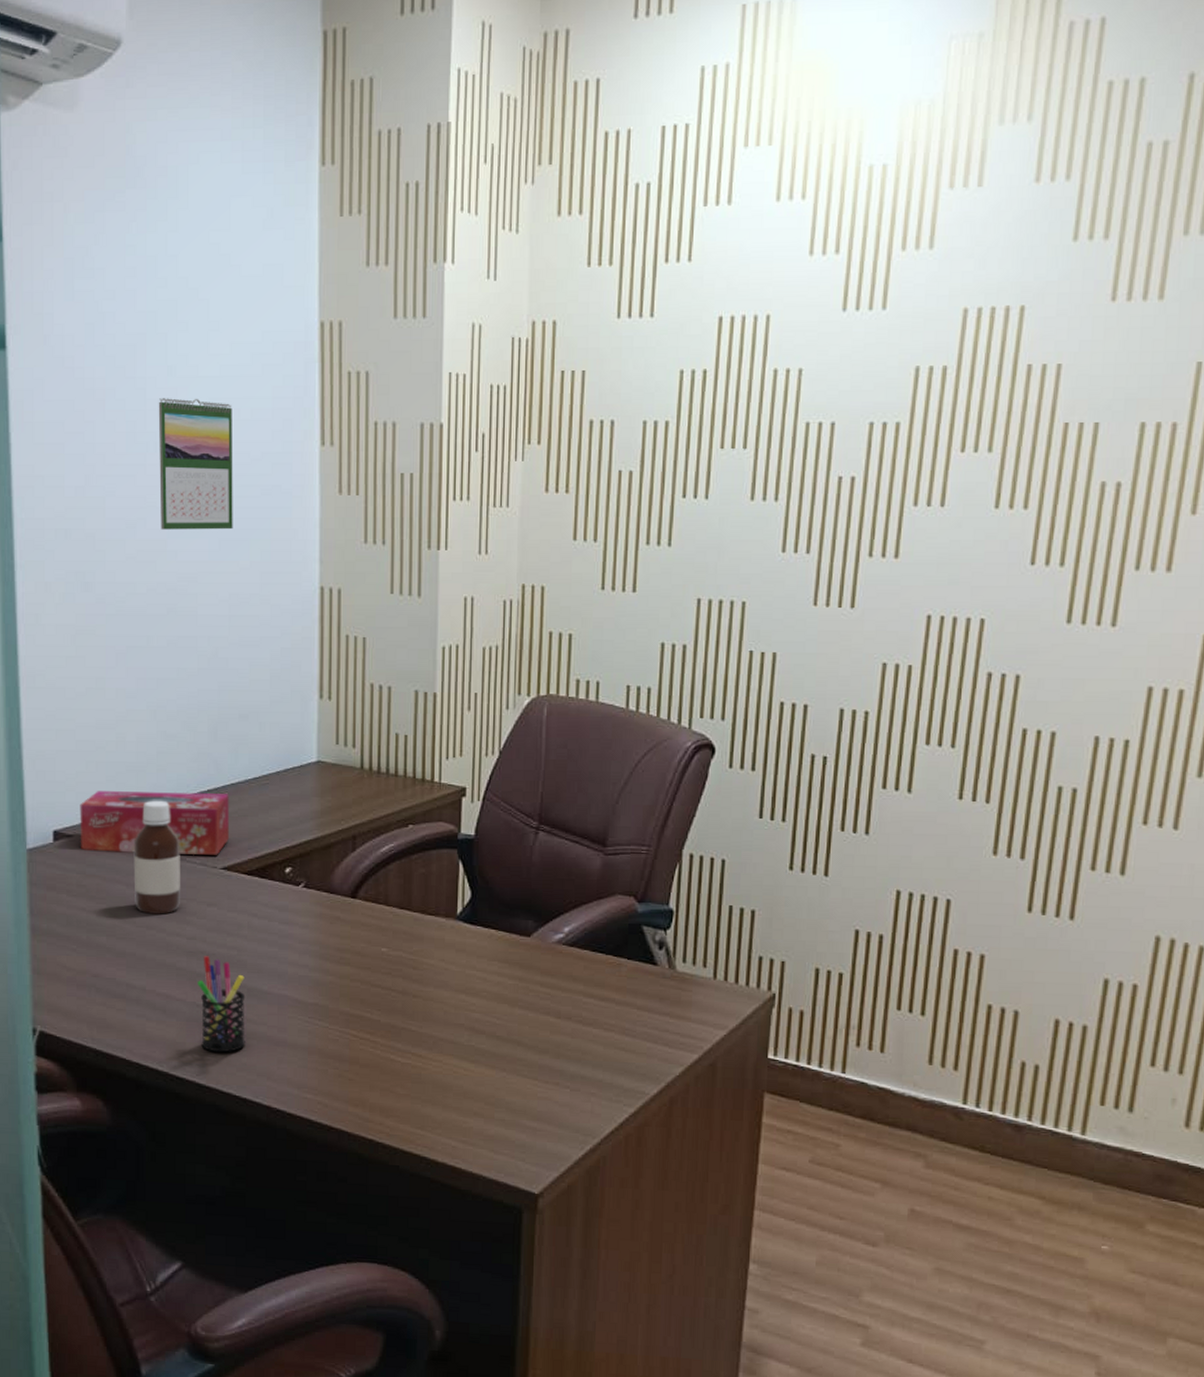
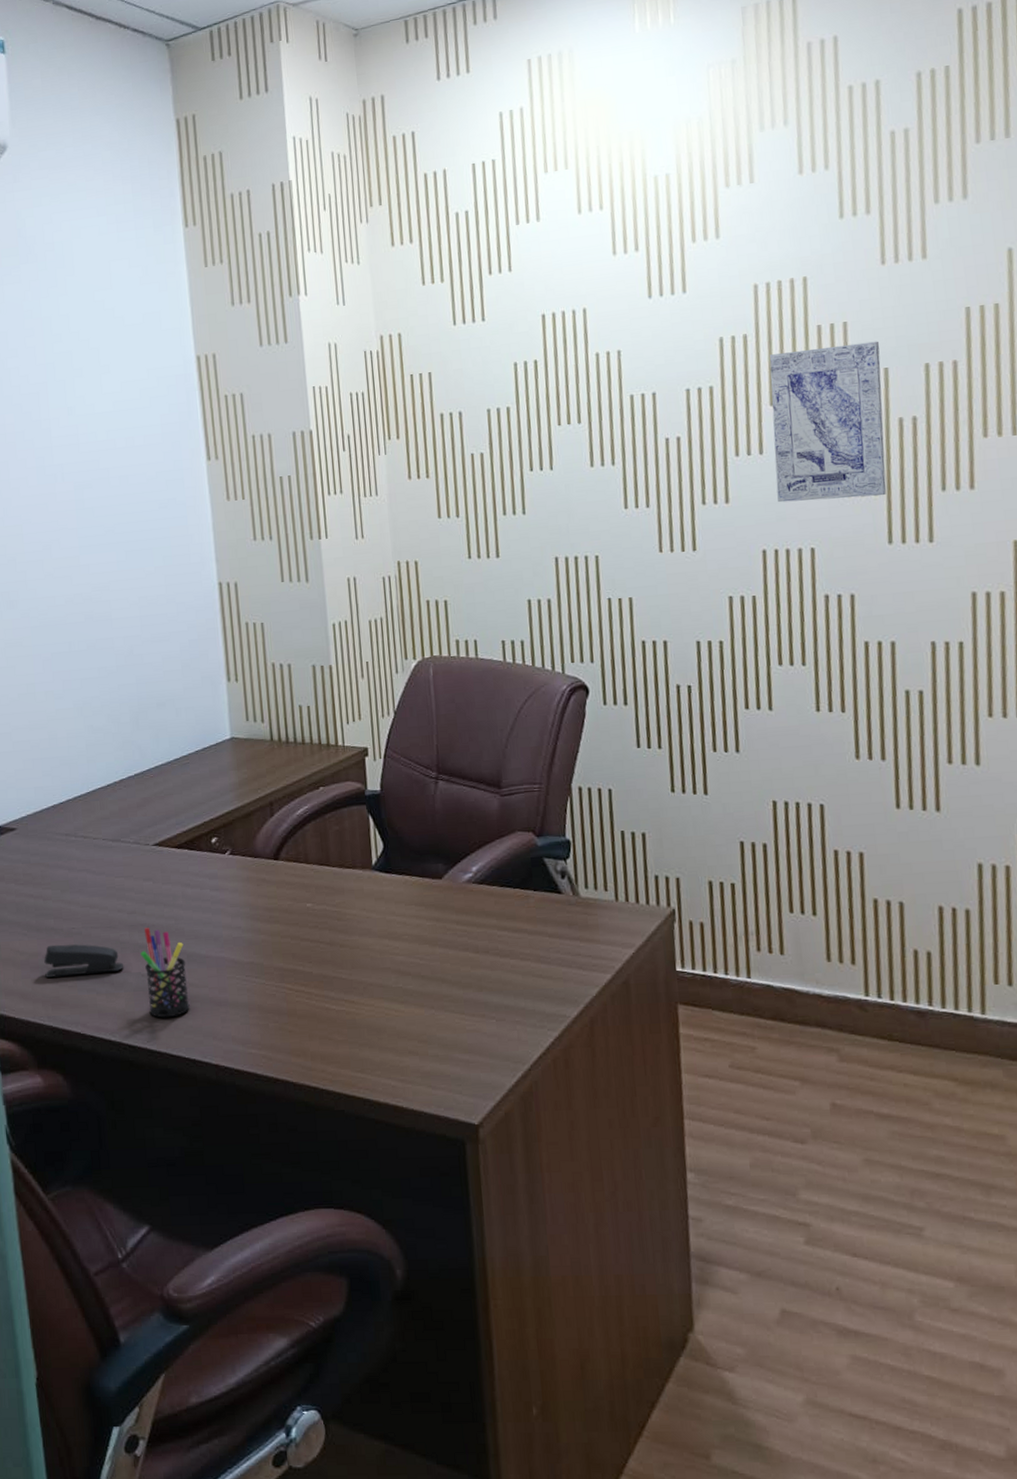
tissue box: present [80,791,229,855] -> none [20,776,158,841]
stapler: none [92,963,179,999] -> present [44,944,124,978]
bottle: present [133,800,180,915] -> none [71,788,119,894]
calendar: present [158,398,233,530] -> none [62,431,137,548]
wall art: none [953,390,1094,569] -> present [769,341,887,503]

